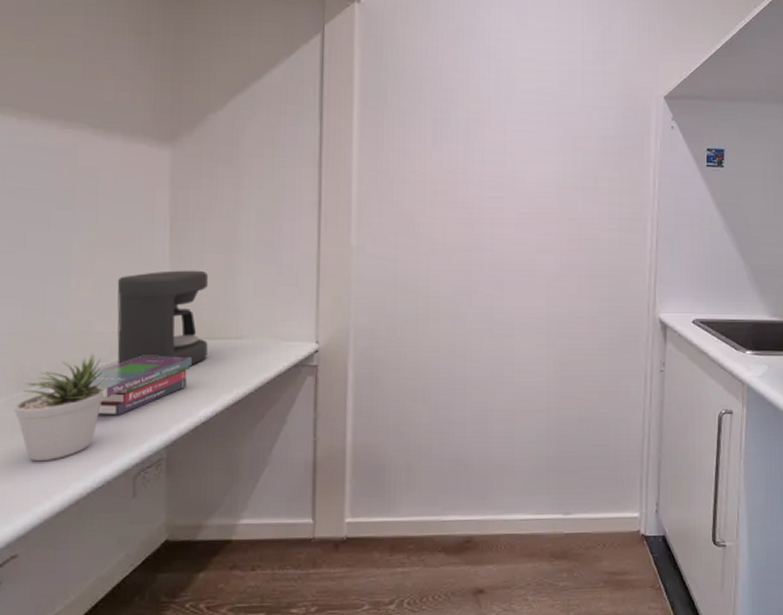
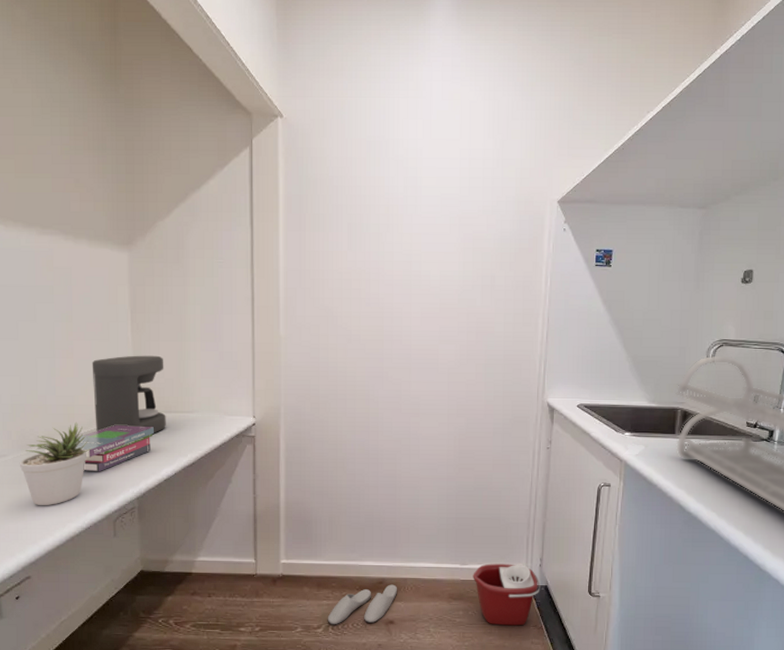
slippers: none [402,543,488,599] -> present [327,584,397,625]
bucket: none [578,511,657,588] -> present [473,563,540,626]

